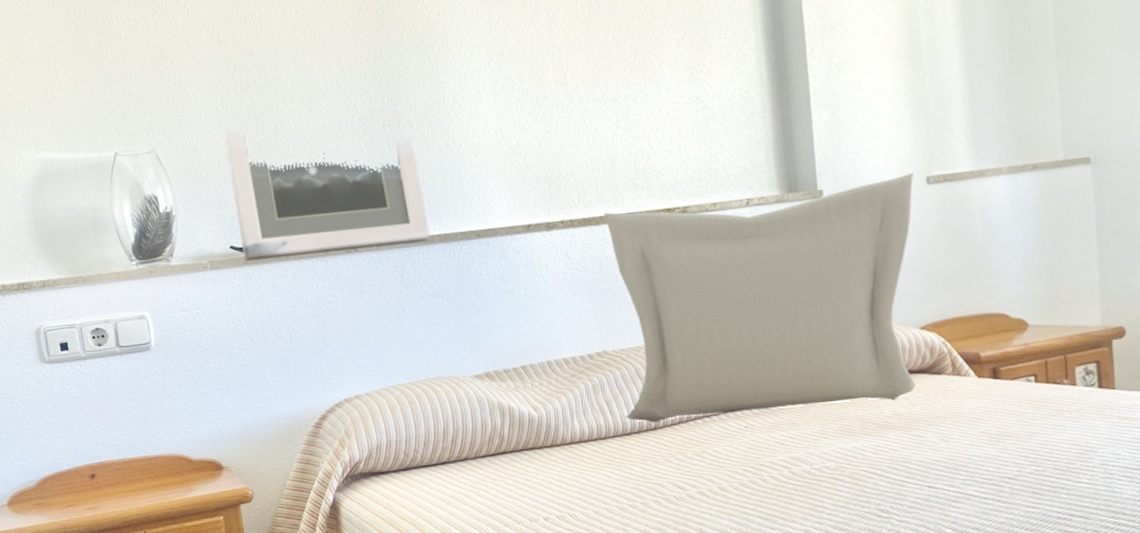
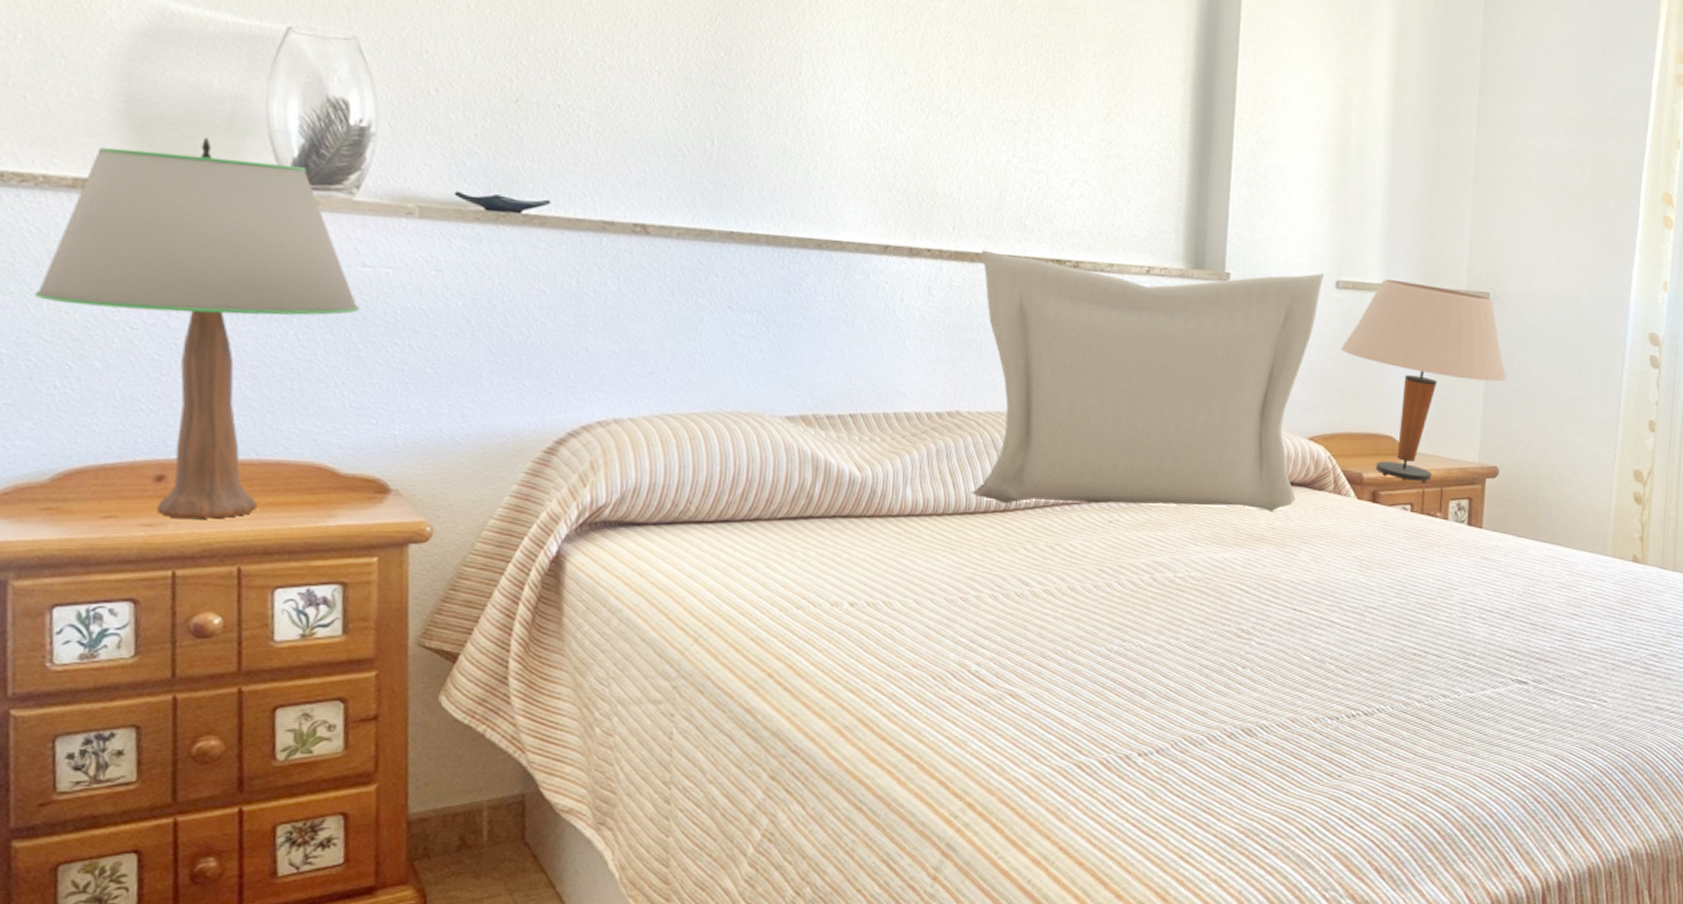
table lamp: none [9,240,186,502] -> present [33,137,360,520]
picture frame: present [224,126,431,262] -> none [471,32,755,240]
table lamp: none [939,161,1122,354] -> present [1340,278,1507,482]

